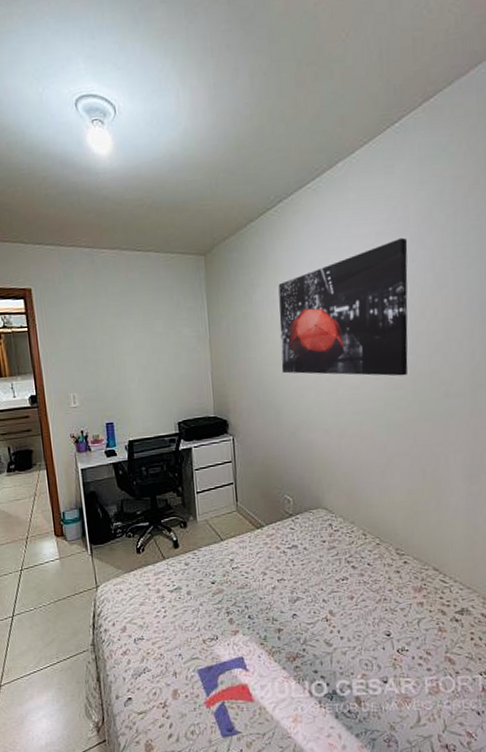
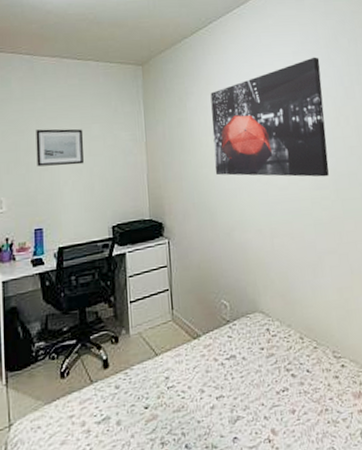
wall art: none [101,325,148,364] -> present [36,128,84,167]

